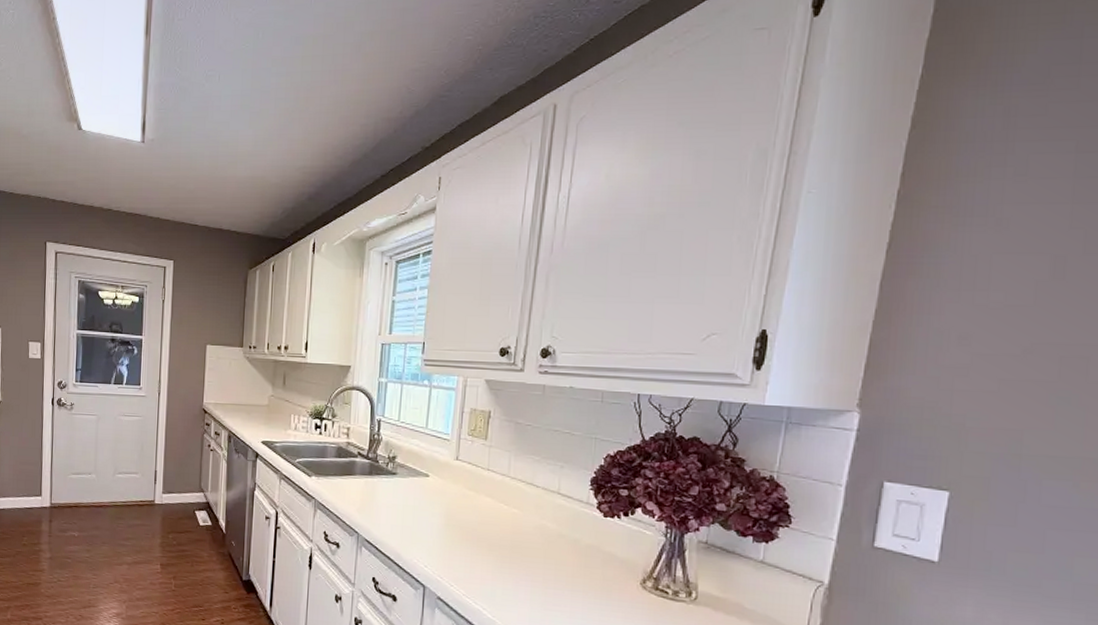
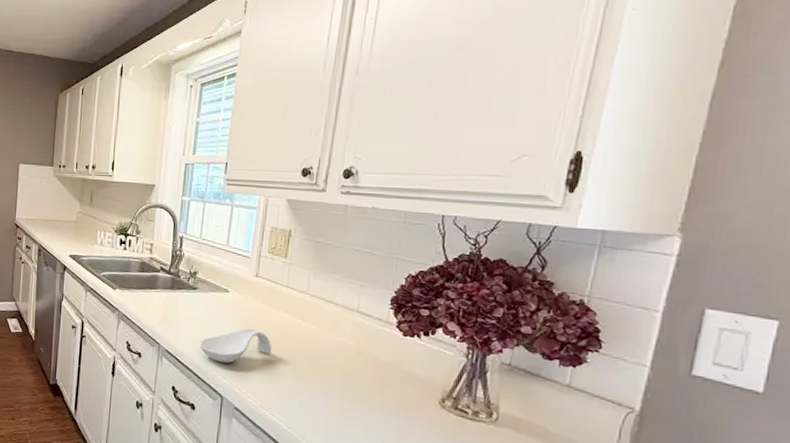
spoon rest: none [400,513,474,551] -> present [199,328,272,364]

